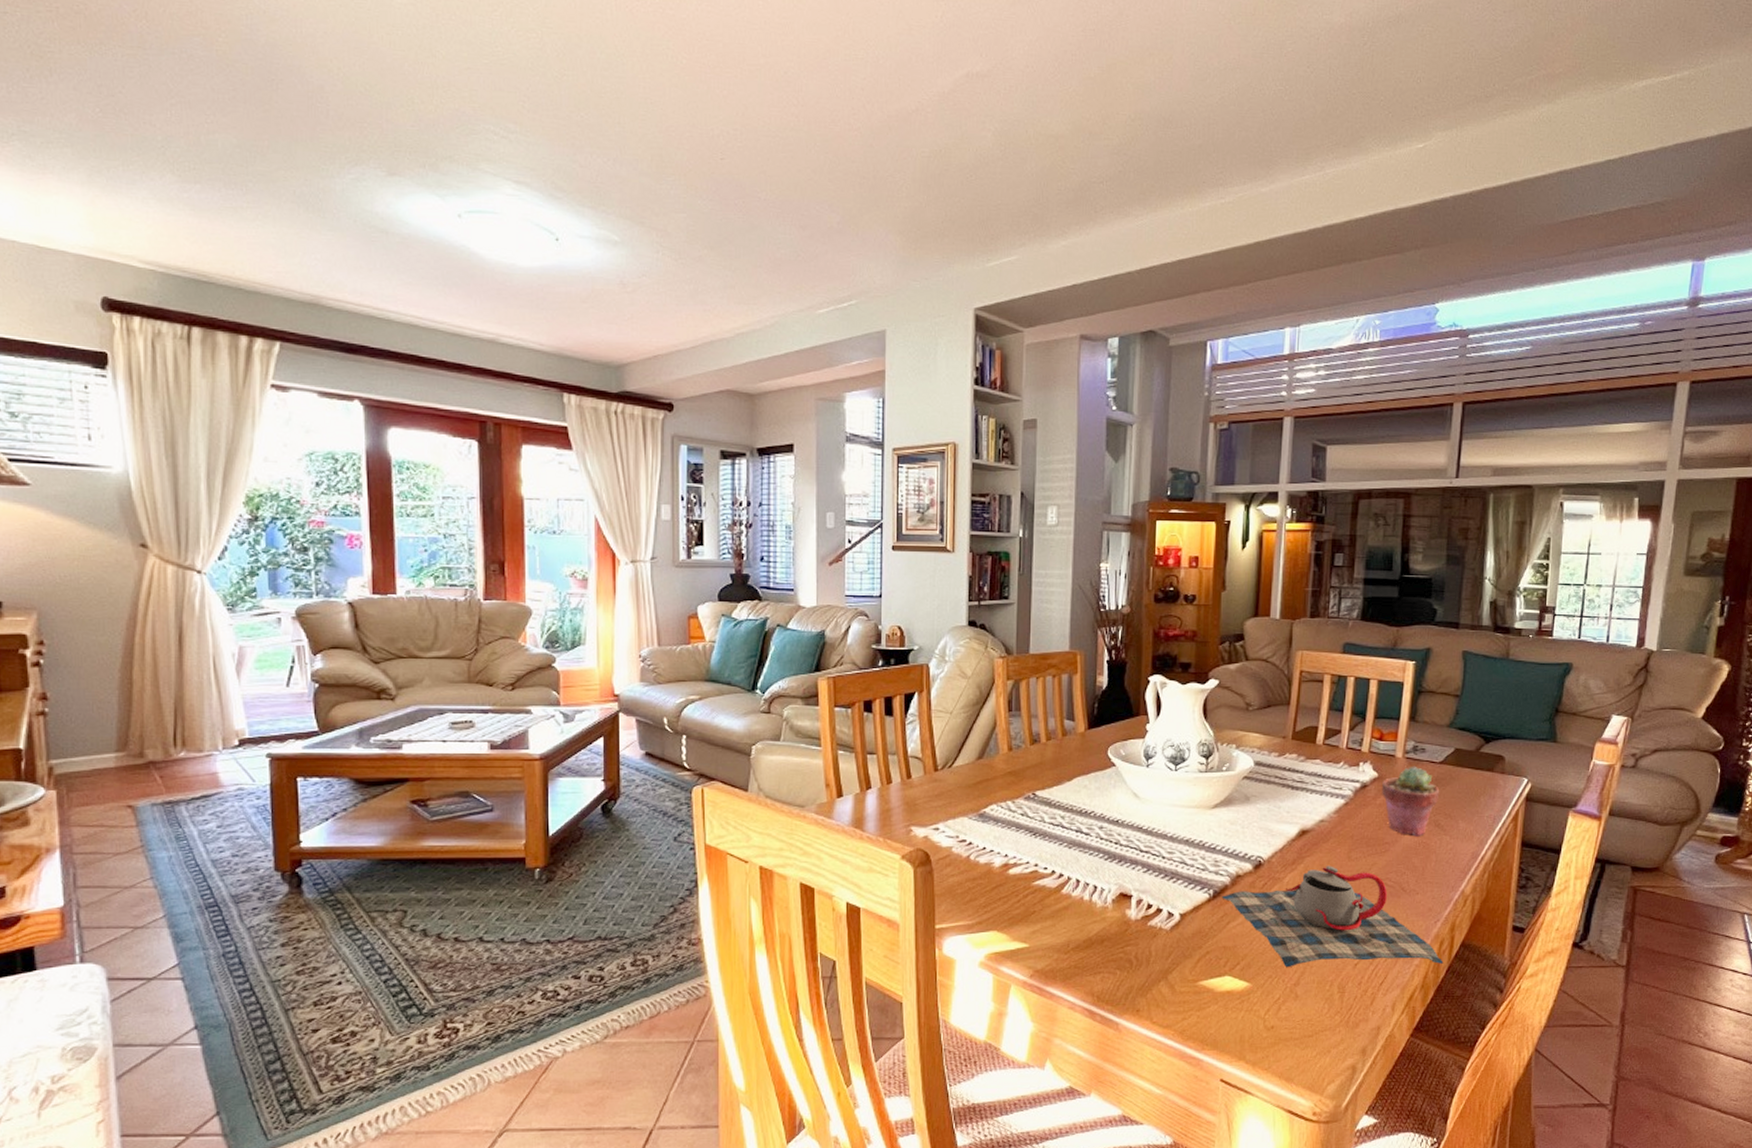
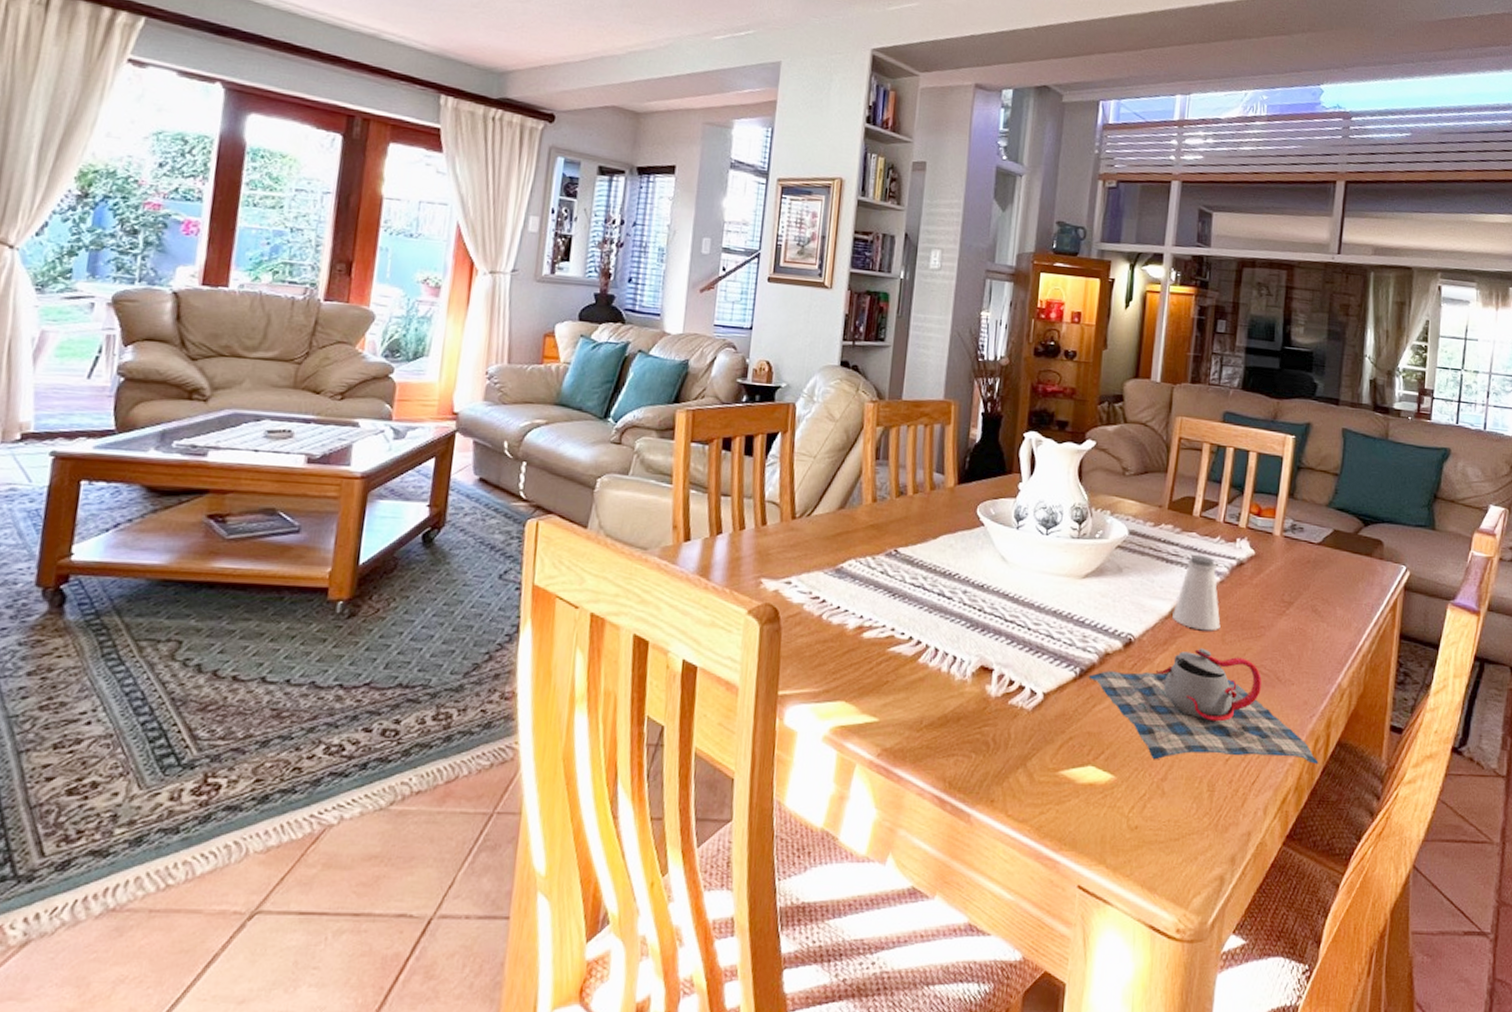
saltshaker: none [1300,780,1346,850] -> present [1172,554,1221,631]
potted succulent: present [1382,766,1440,837] -> none [1258,545,1318,622]

